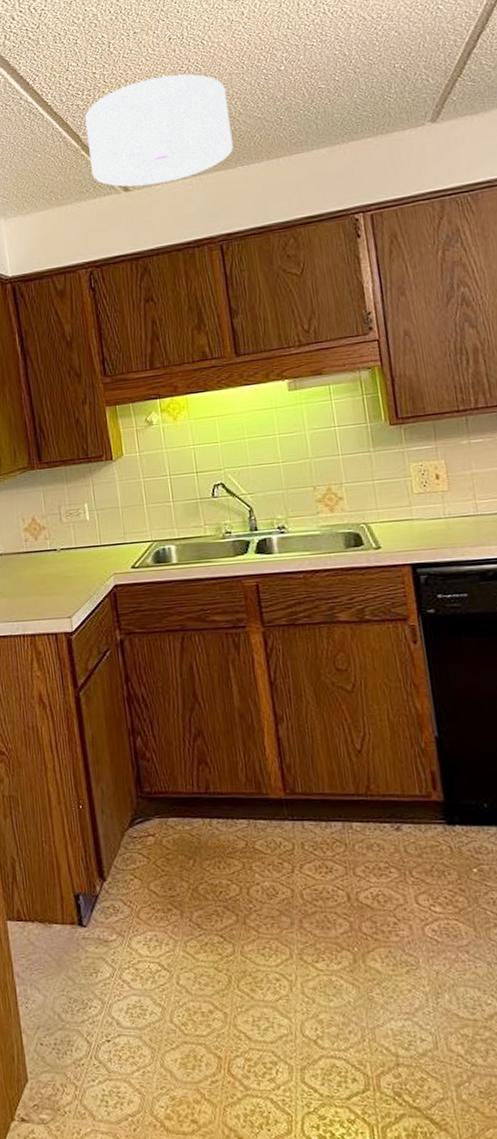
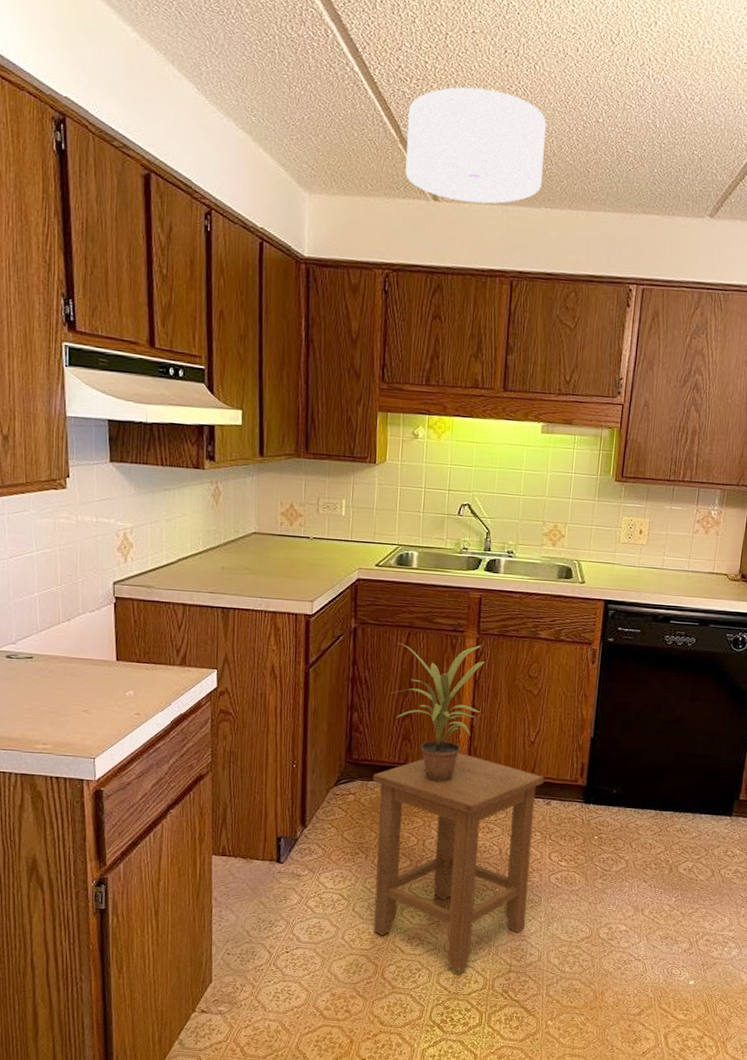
potted plant: none [171,640,285,812] -> present [390,643,485,782]
stool: none [172,773,404,1065] -> present [373,753,544,971]

